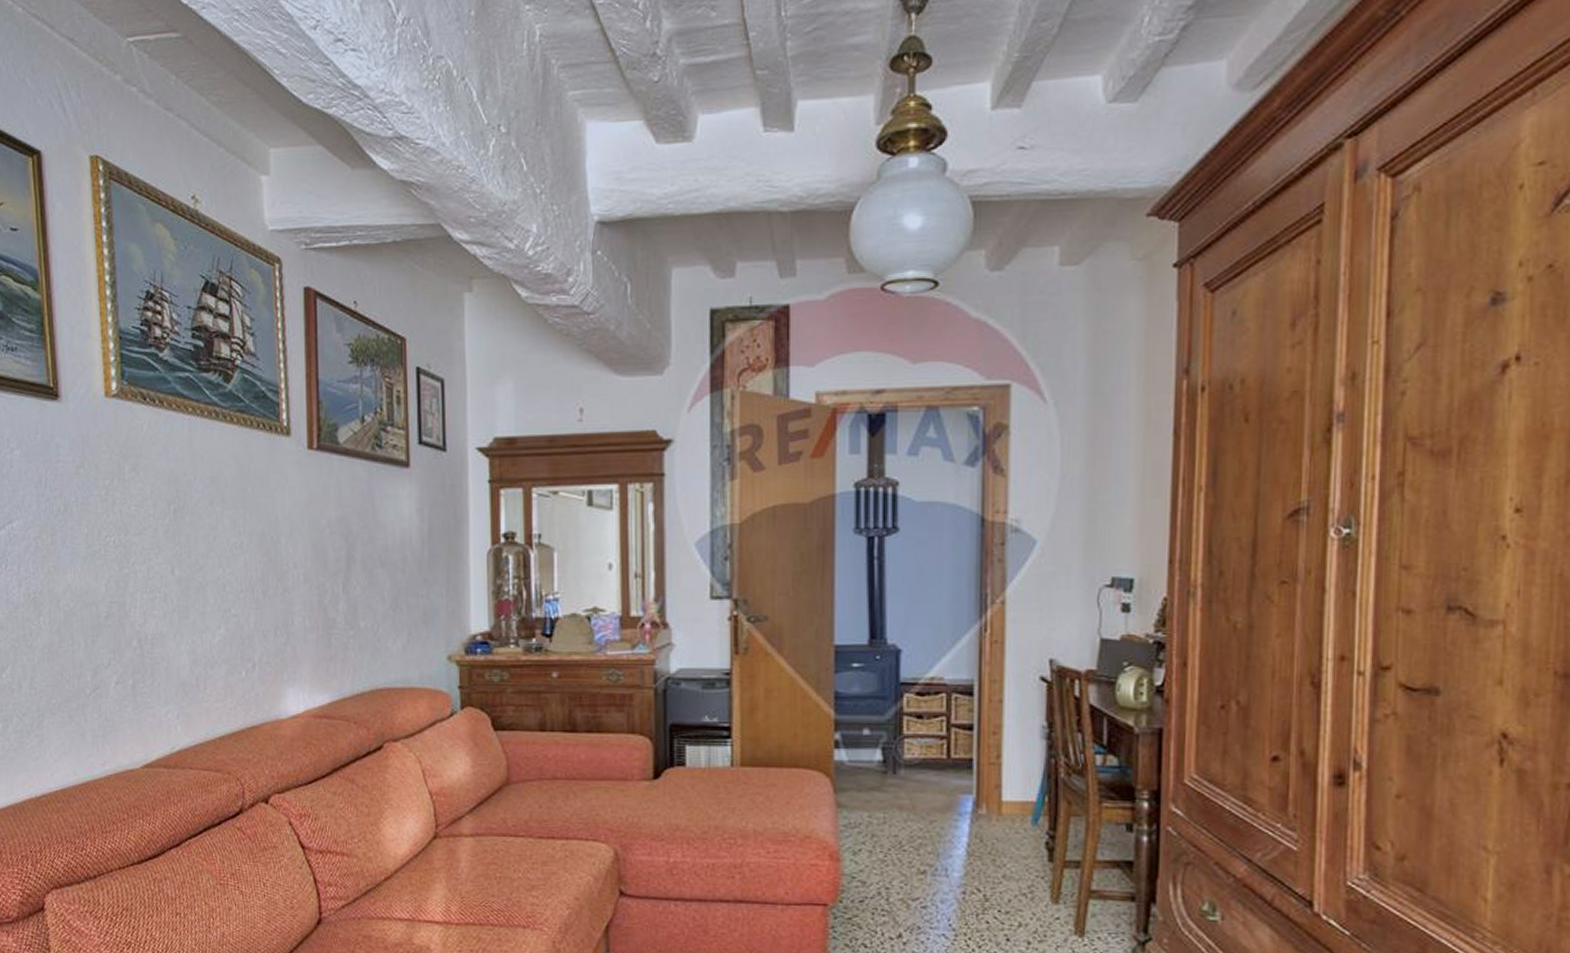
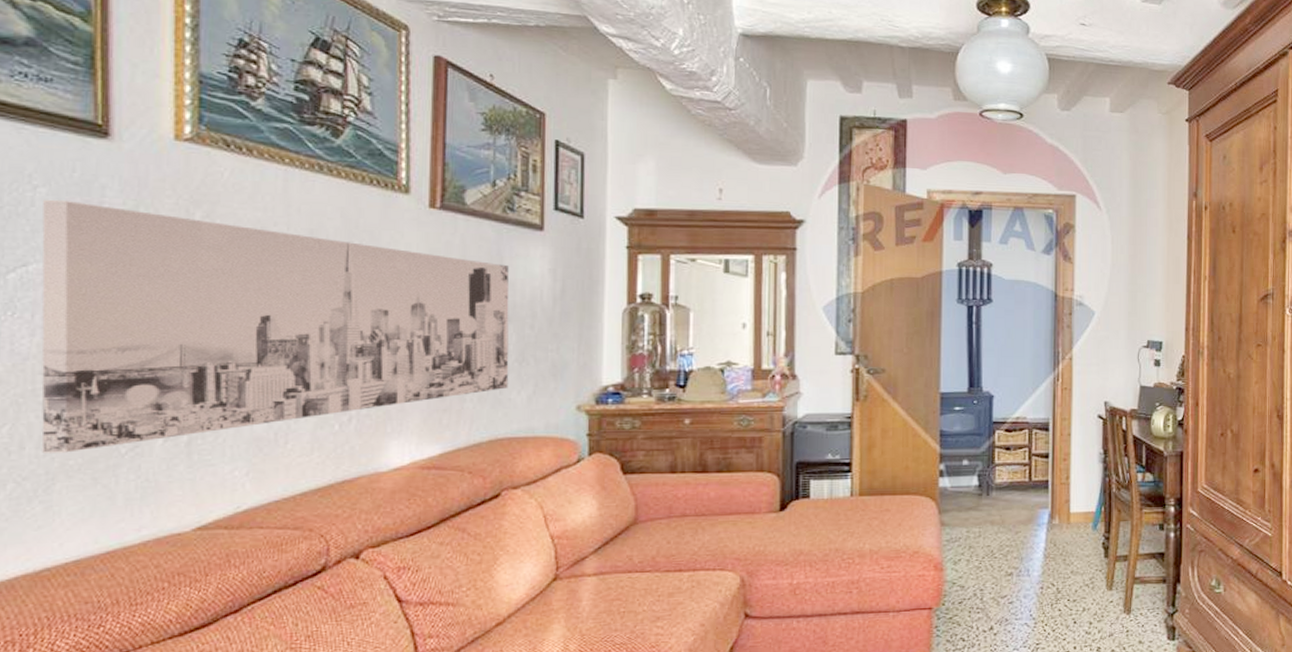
wall art: none [18,460,385,692] -> present [41,199,509,453]

